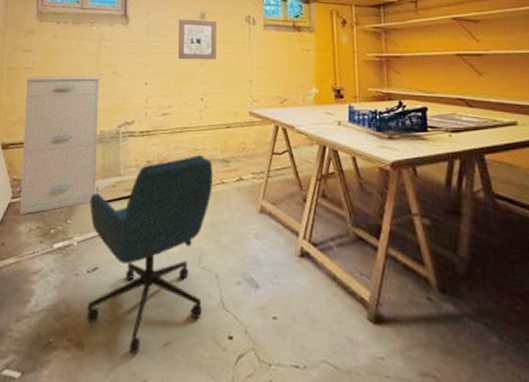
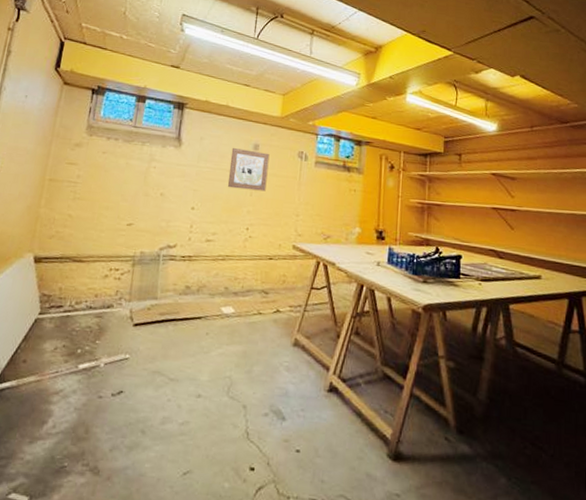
filing cabinet: present [20,76,100,215] -> none [46,191,146,332]
office chair: present [86,154,213,354] -> none [105,283,252,482]

